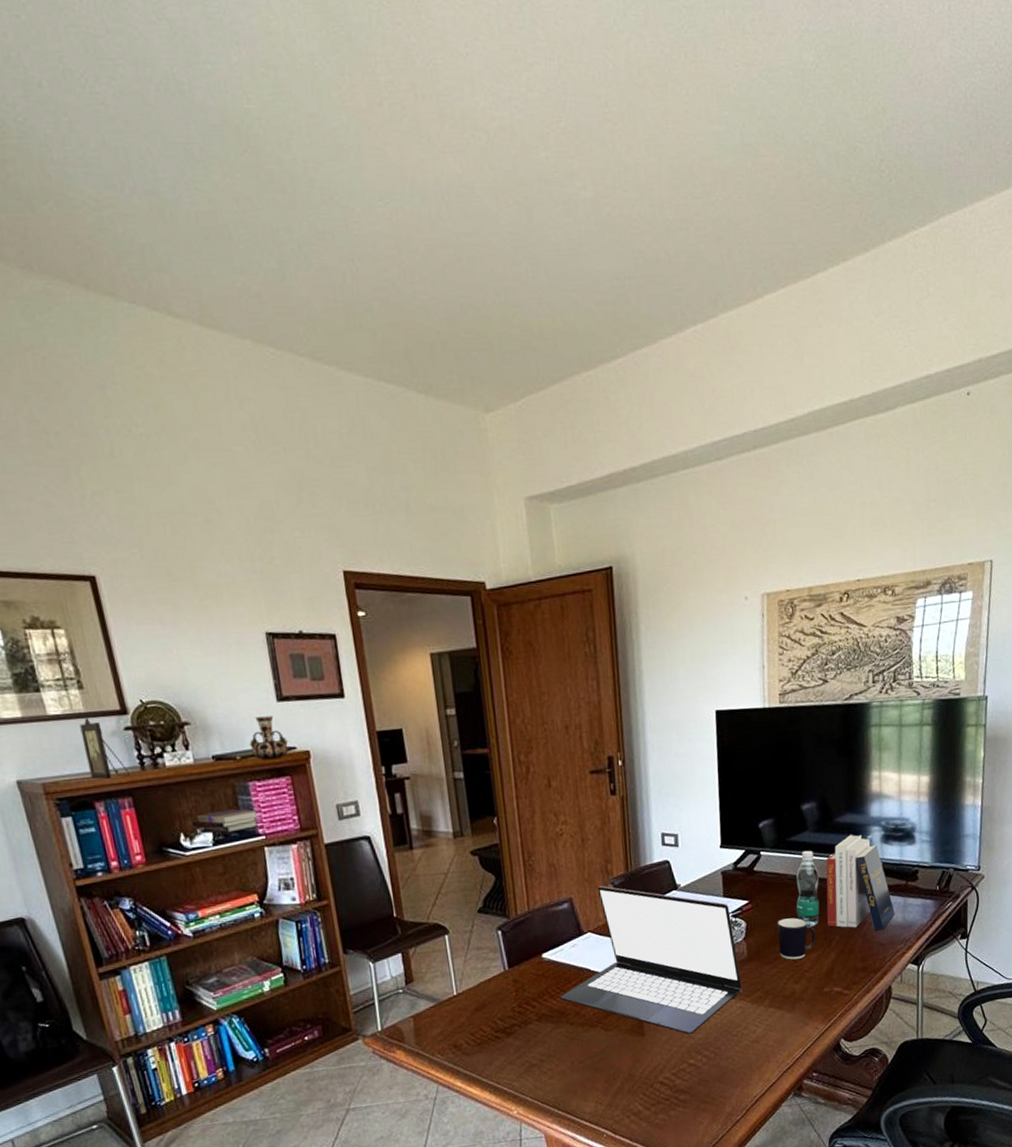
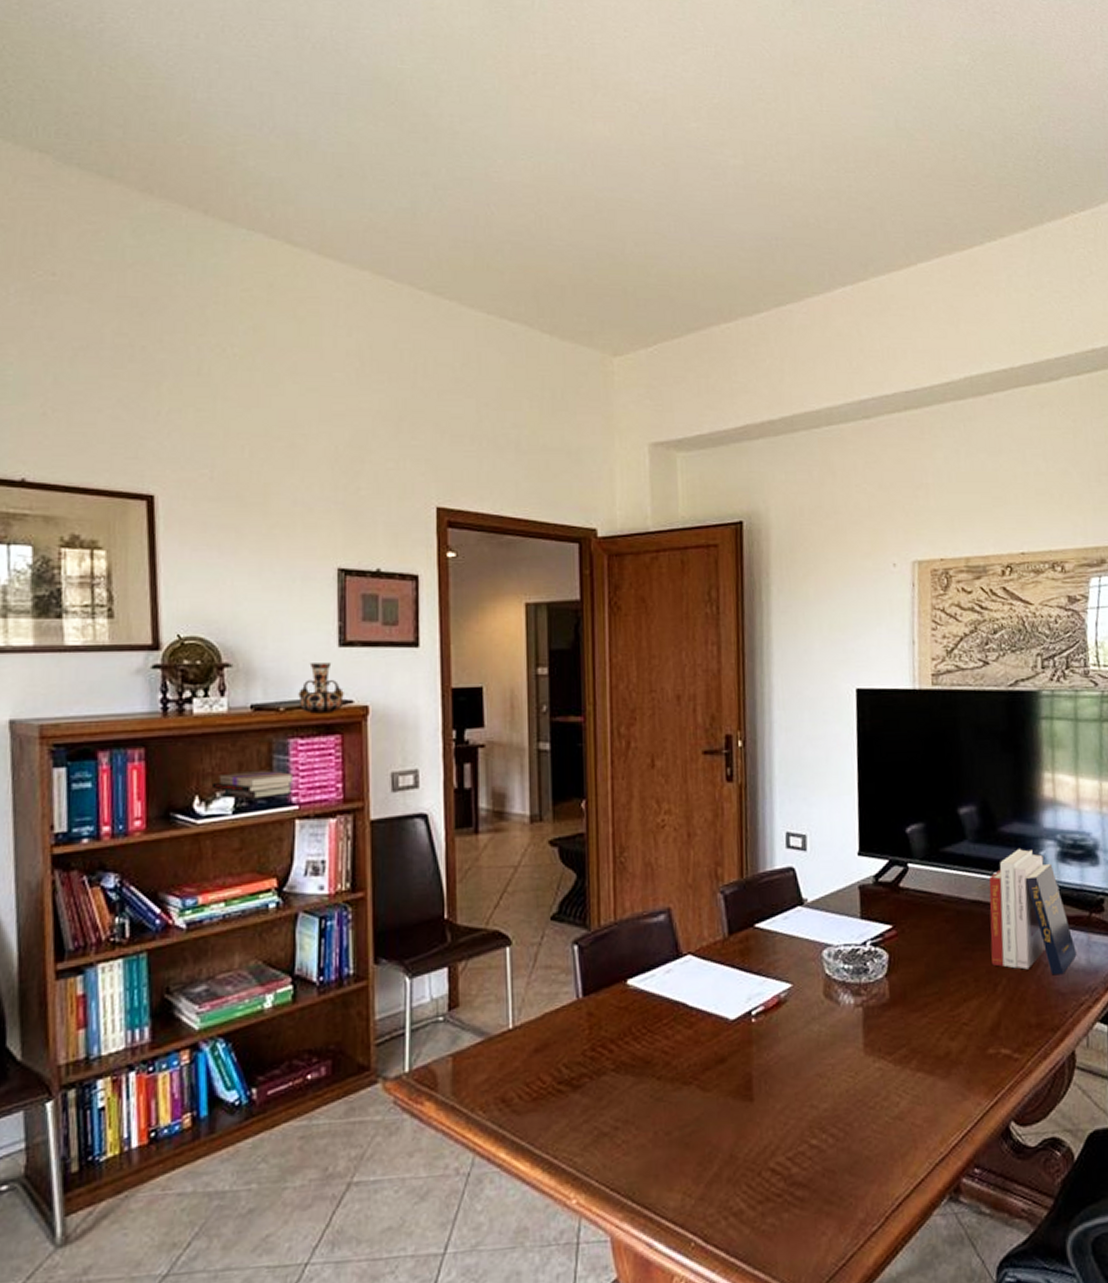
photo frame: present [79,718,130,780] -> none [99,651,147,726]
laptop: present [560,885,742,1034] -> none [646,894,882,1102]
mug: present [776,917,816,960] -> none [927,951,977,1008]
bottle: present [796,850,820,927] -> none [951,865,982,965]

